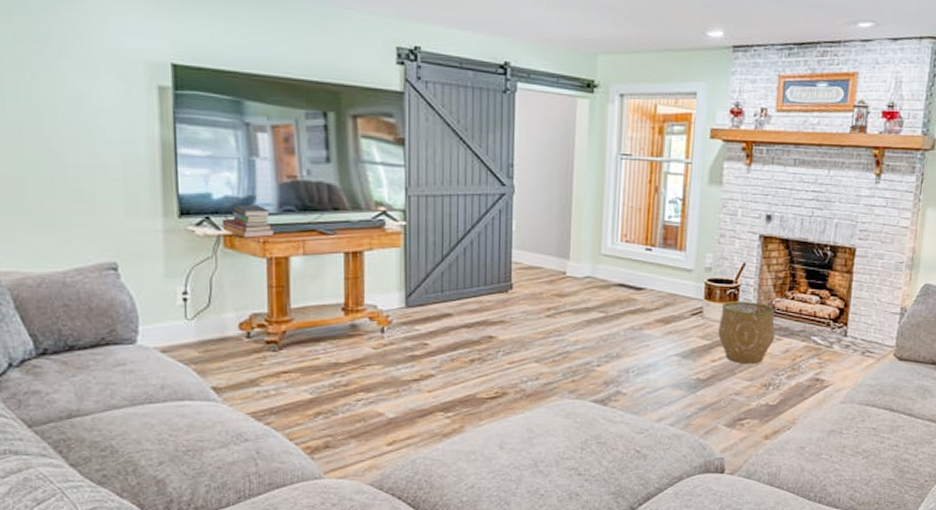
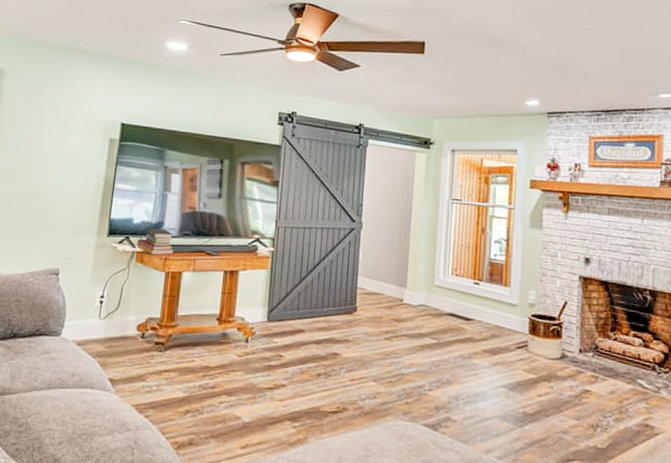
basket: present [718,300,775,365] -> none [543,336,600,403]

